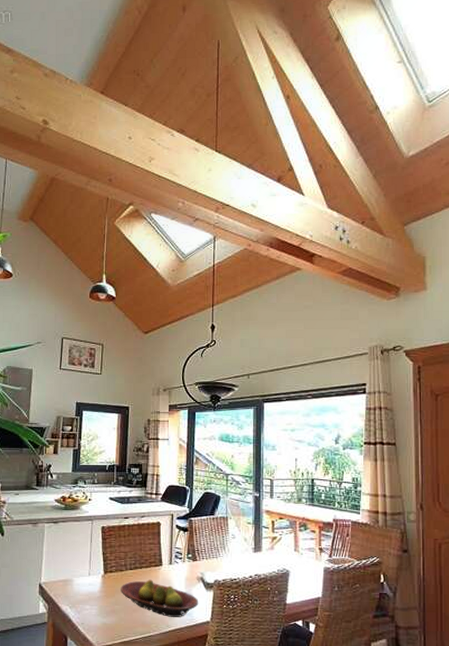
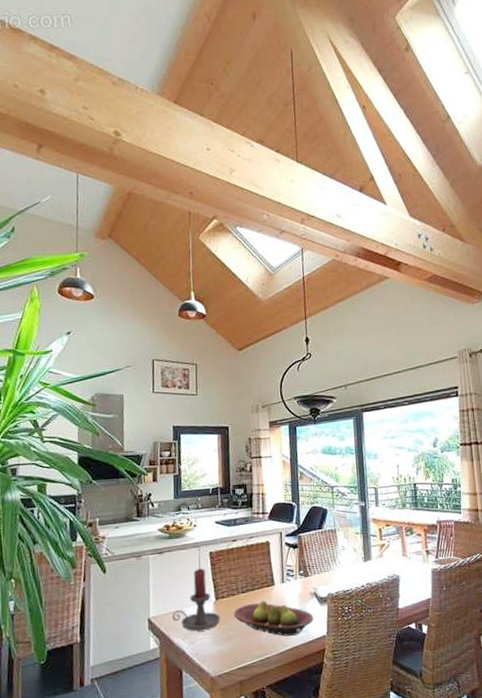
candle holder: none [62,542,107,601] -> present [172,568,221,631]

